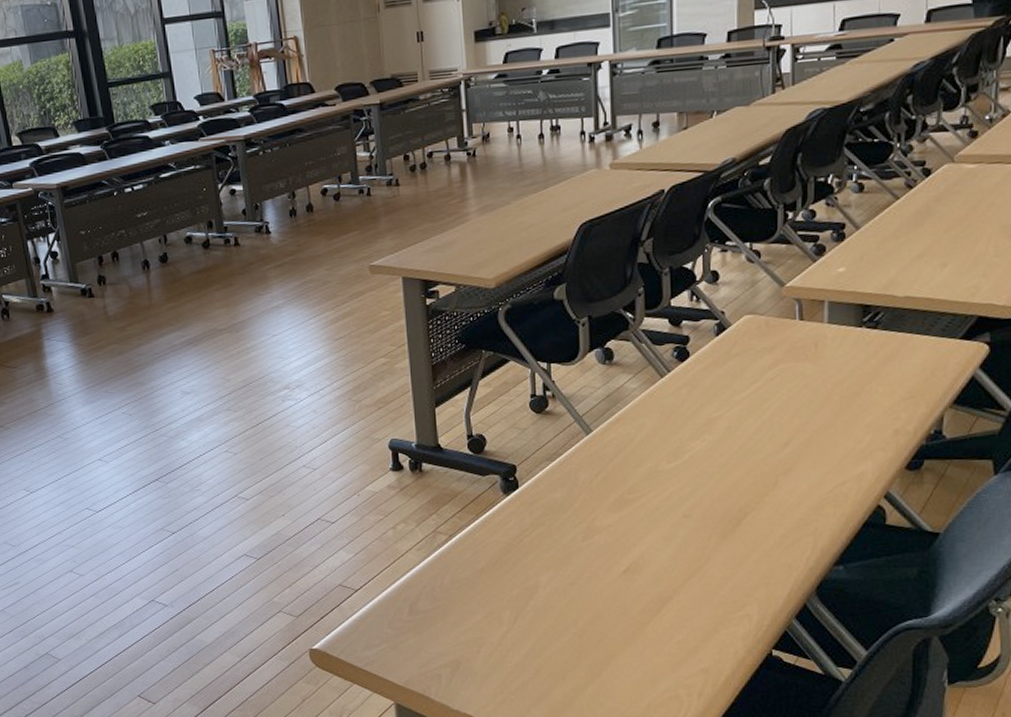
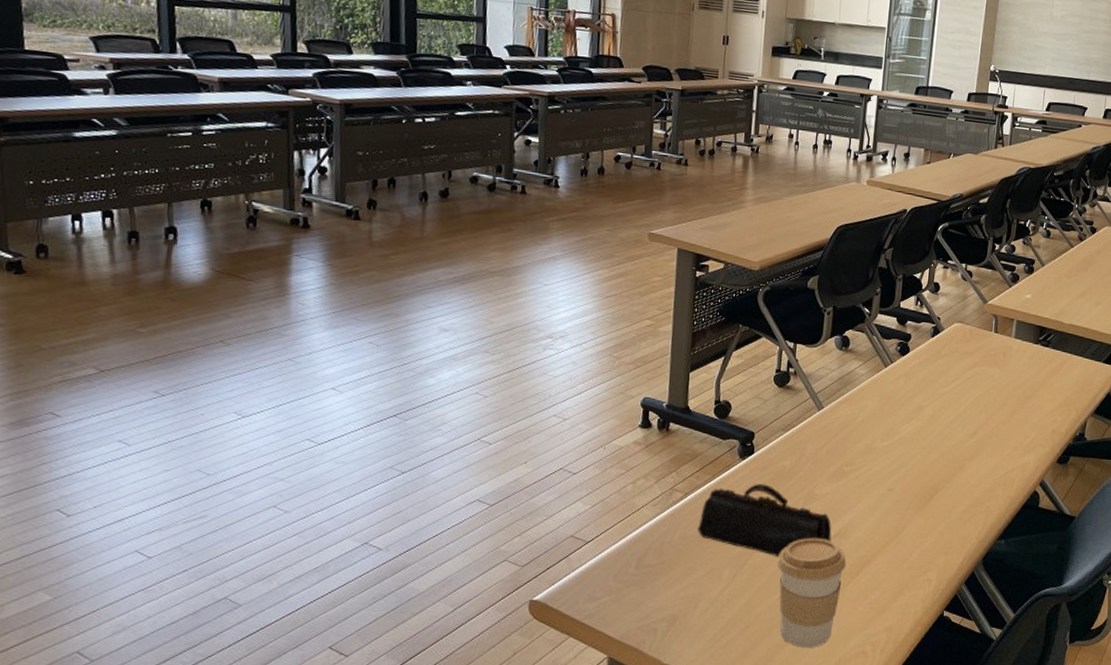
pencil case: none [468,520,621,597] -> present [698,484,832,557]
coffee cup: none [561,574,643,692] -> present [777,538,846,648]

